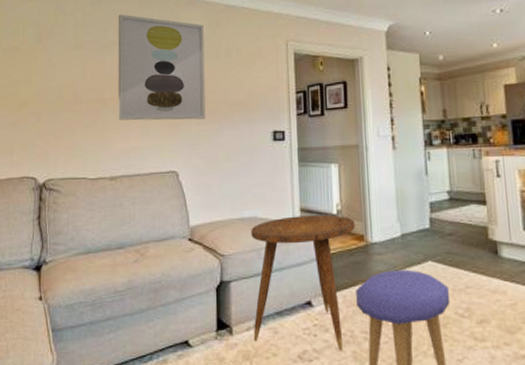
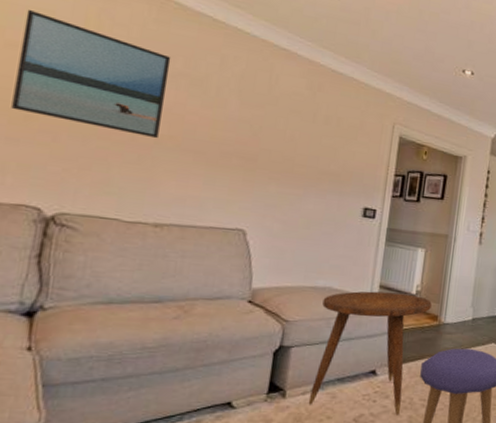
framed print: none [11,21,105,103] -> present [11,10,171,139]
wall art: present [118,14,206,121] -> none [175,44,303,182]

